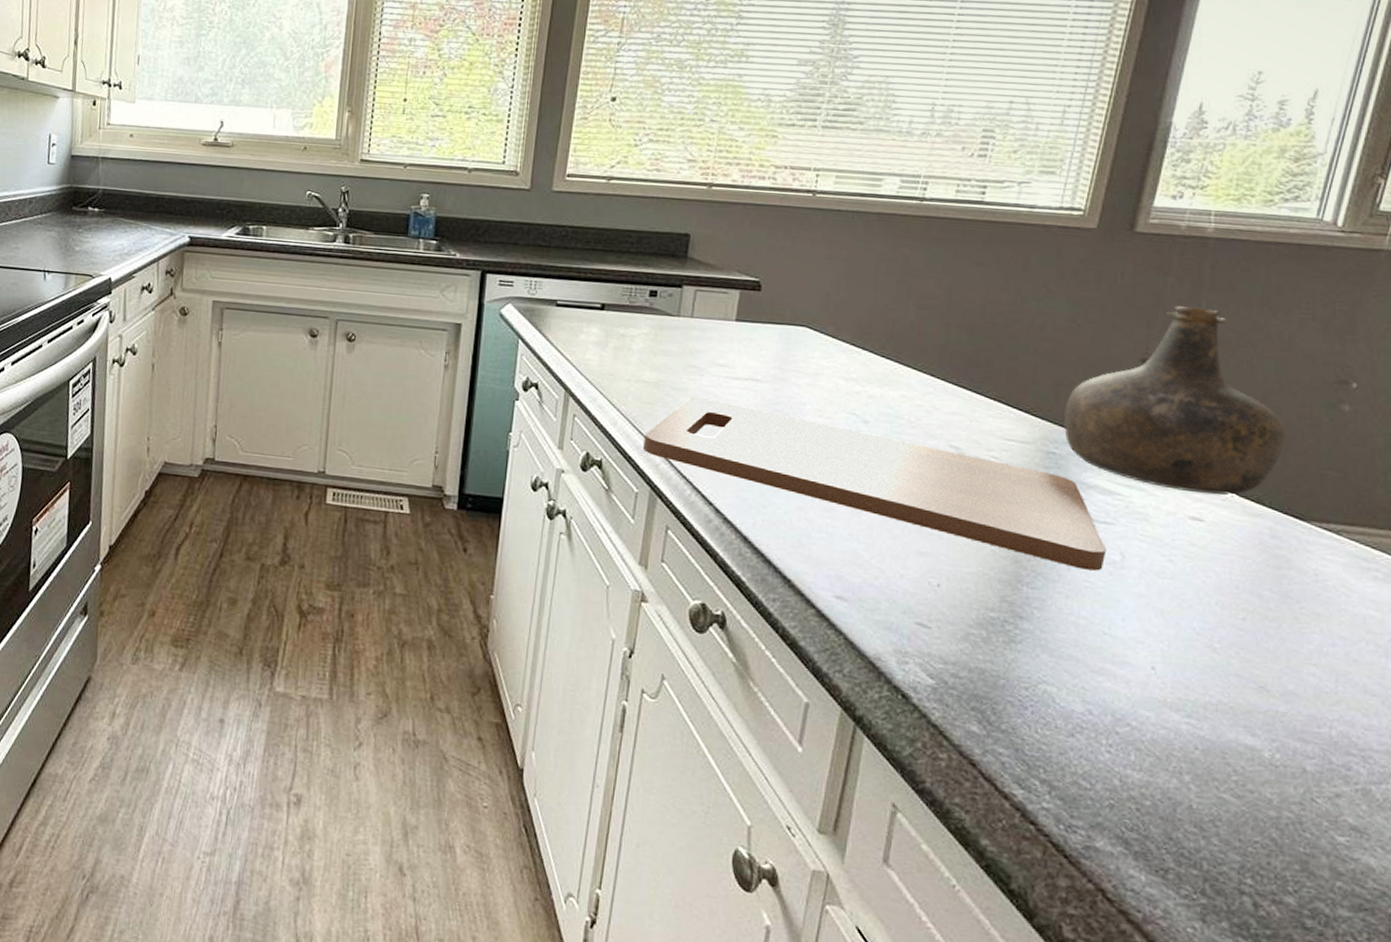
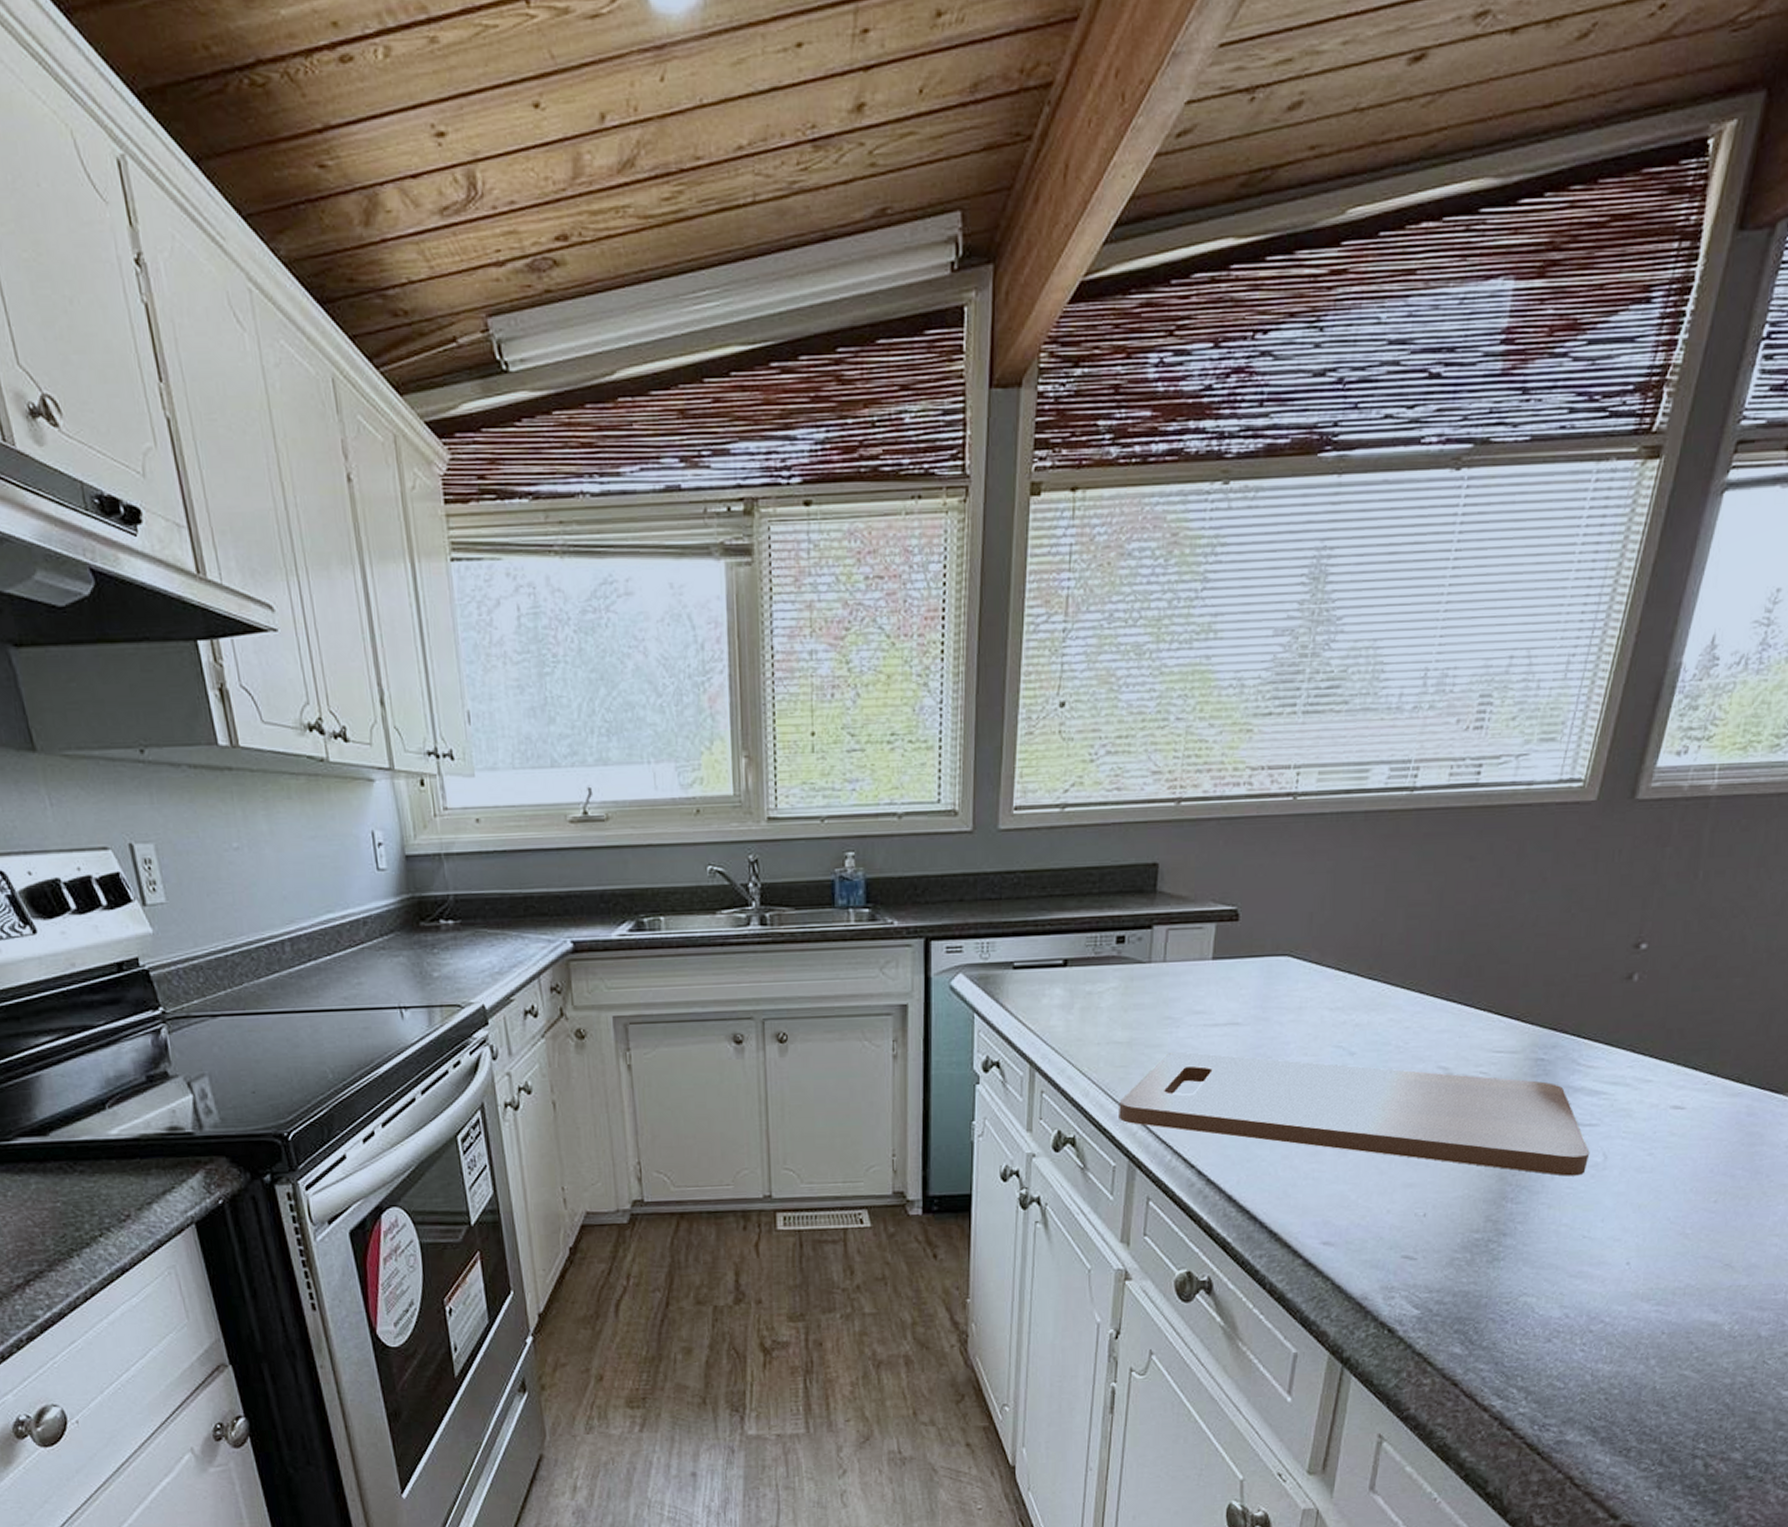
bottle: present [1063,306,1287,495] -> none [1553,878,1772,1081]

